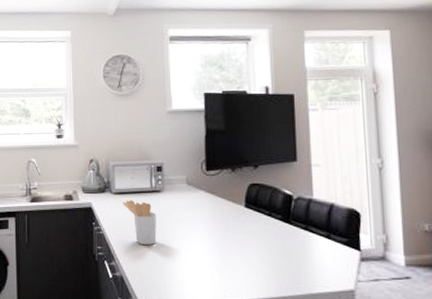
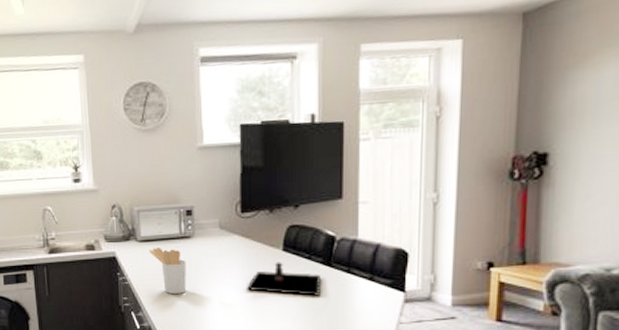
candle: none [213,217,282,252] -> present [247,262,322,296]

